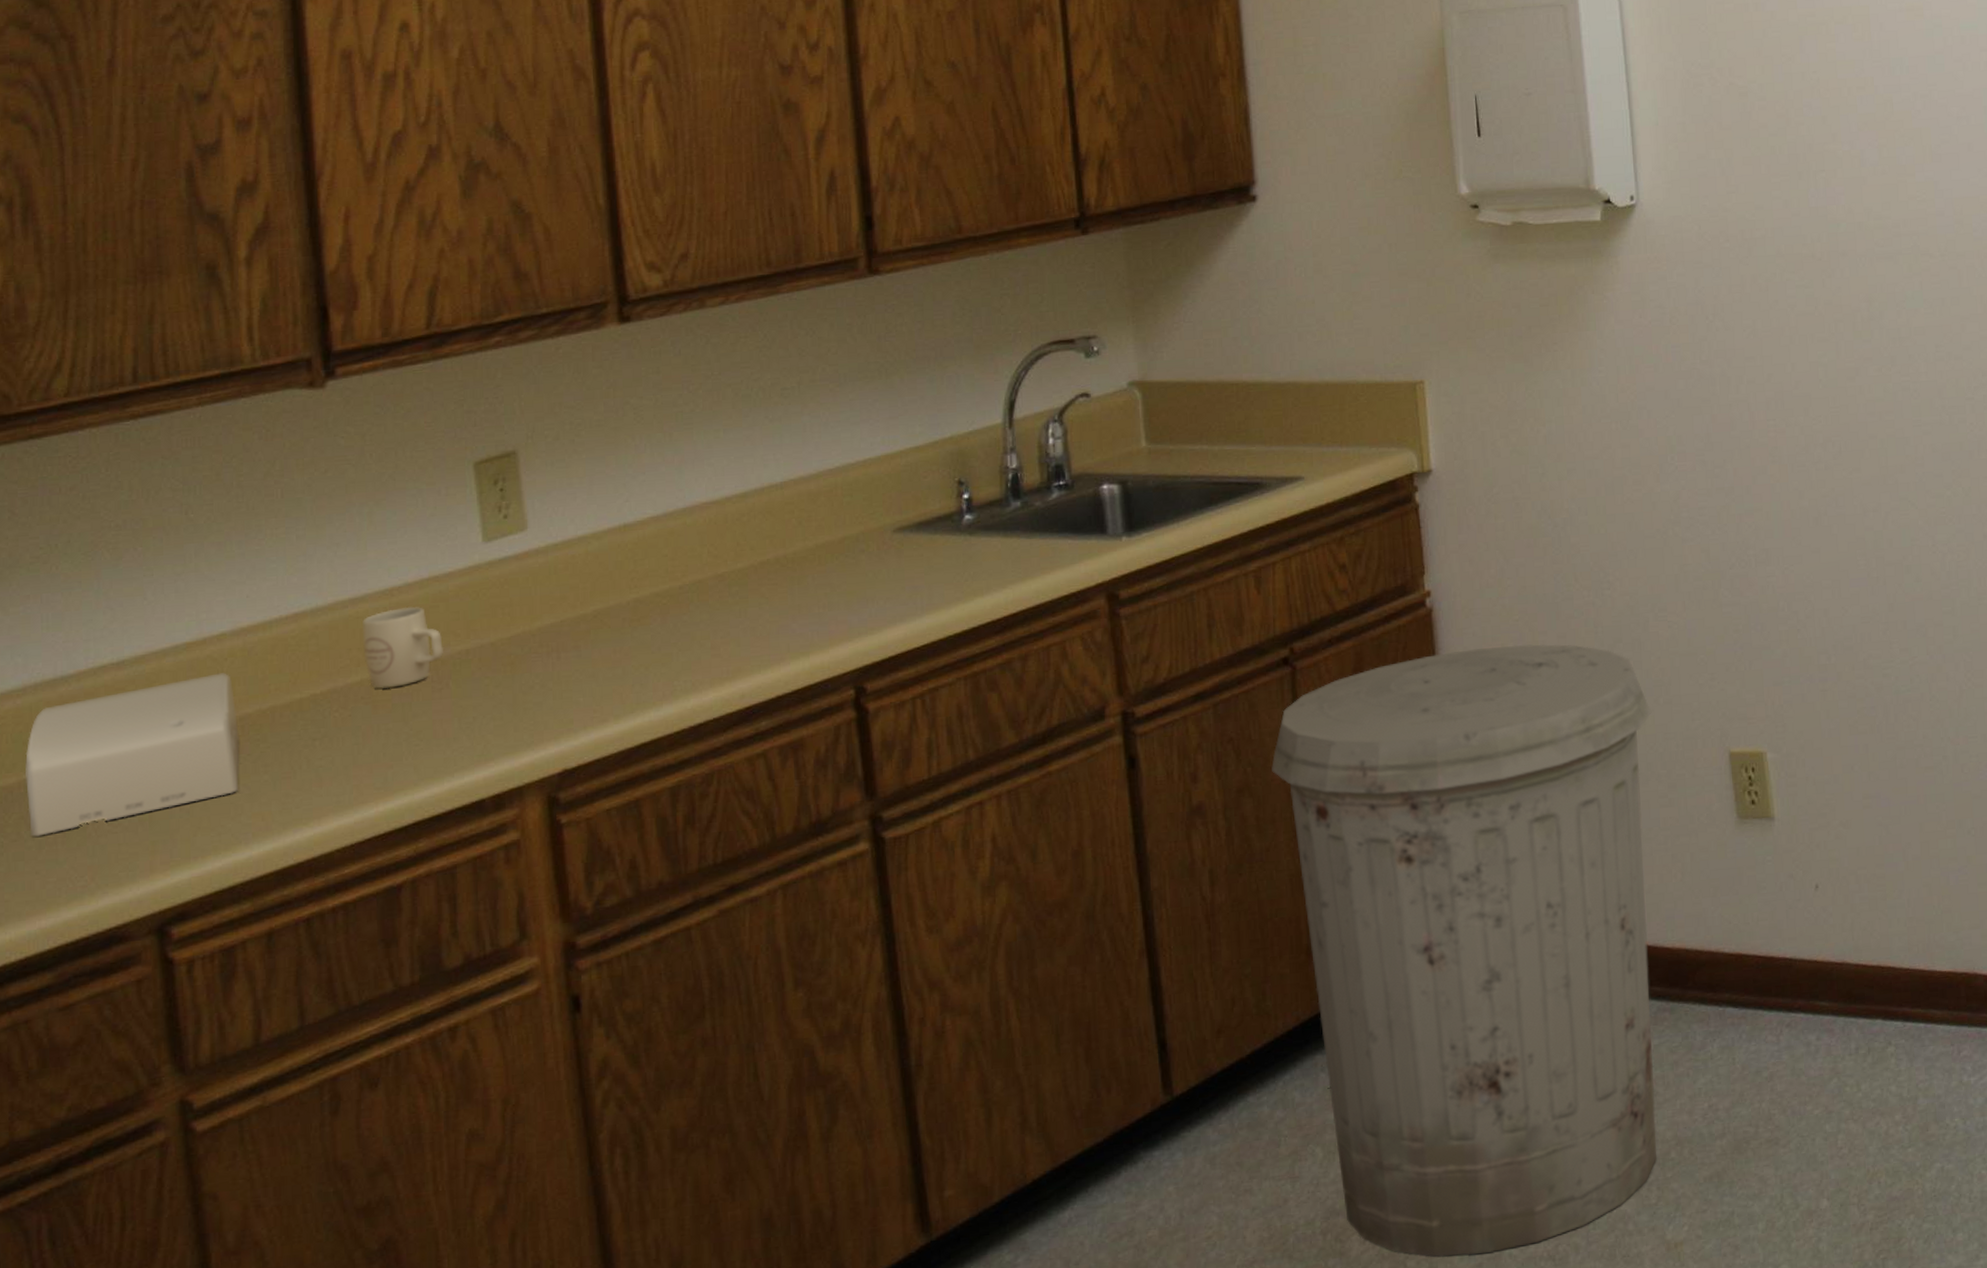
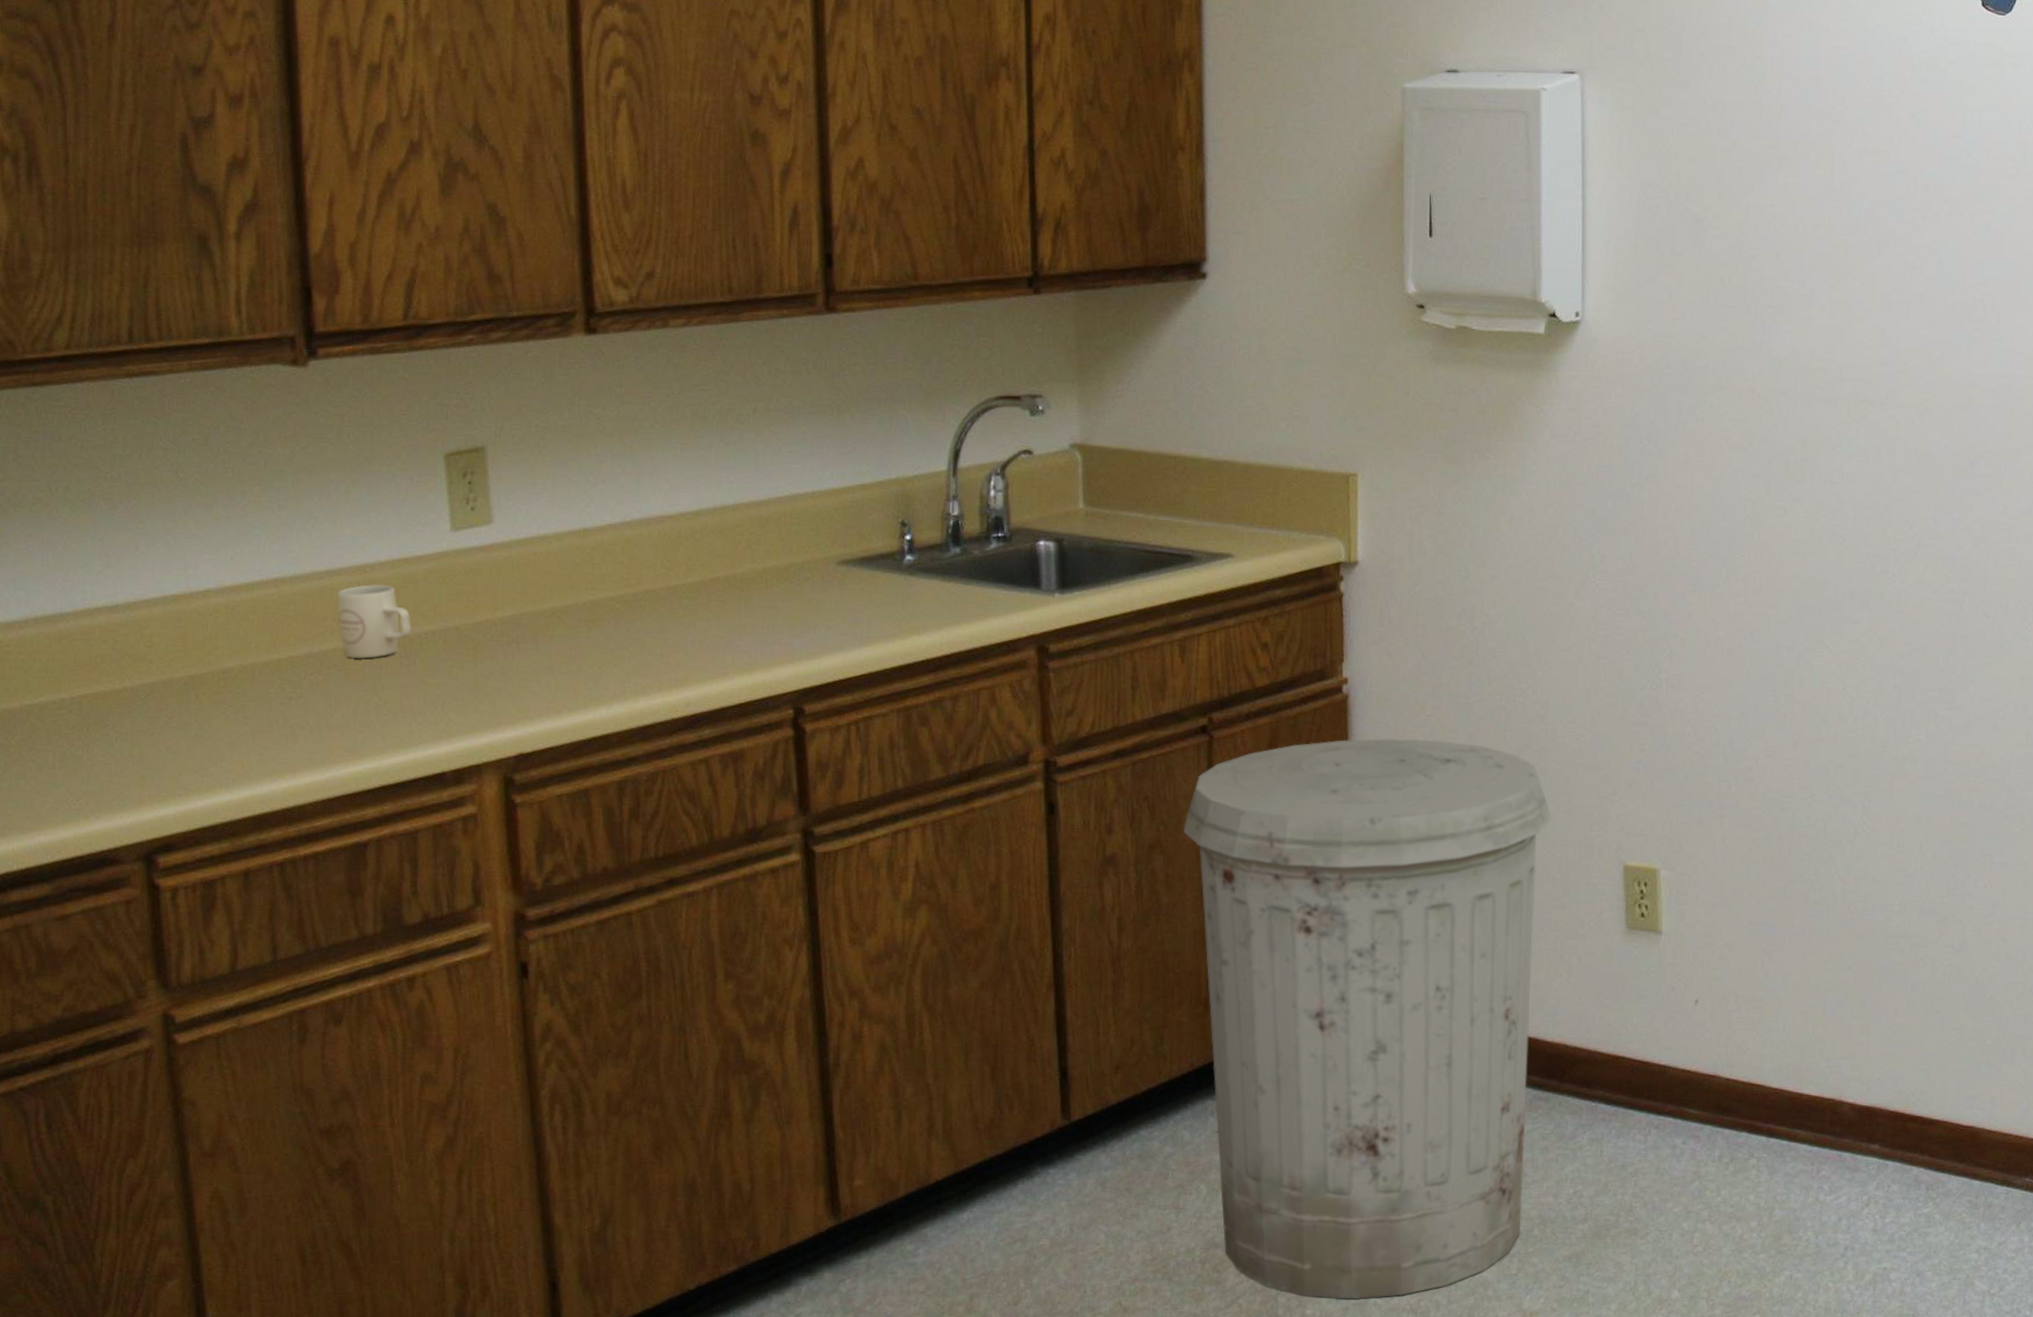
tissue dispenser: present [25,673,240,837] -> none [27,627,222,759]

